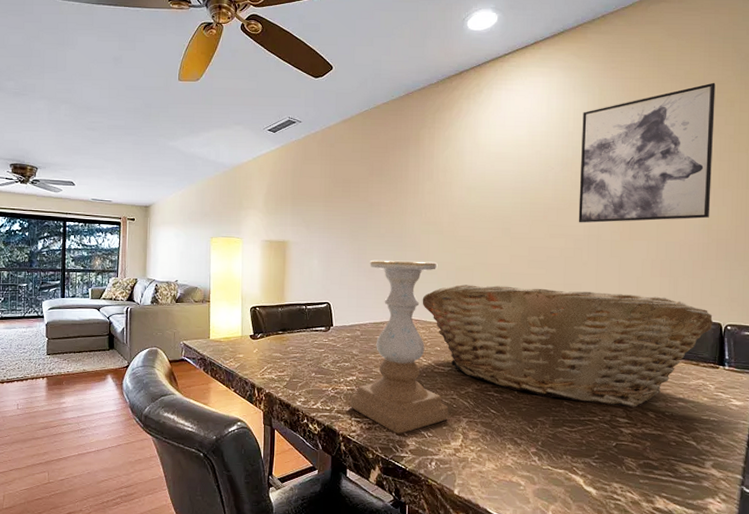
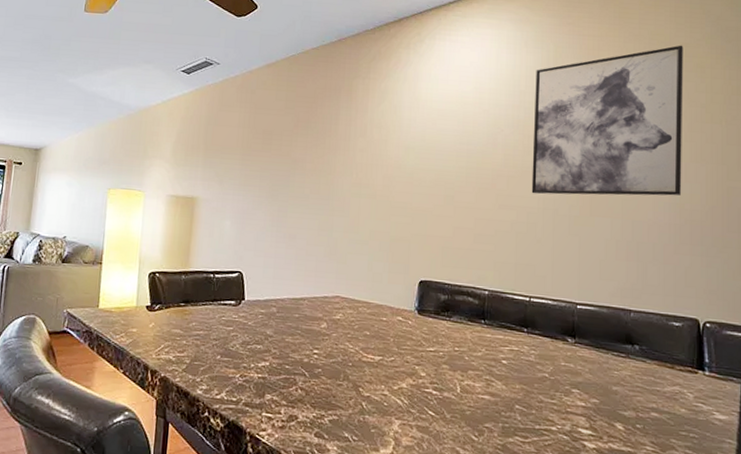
candle holder: present [350,260,449,434] -> none [260,224,379,436]
fruit basket: present [422,284,714,407] -> none [350,258,690,416]

